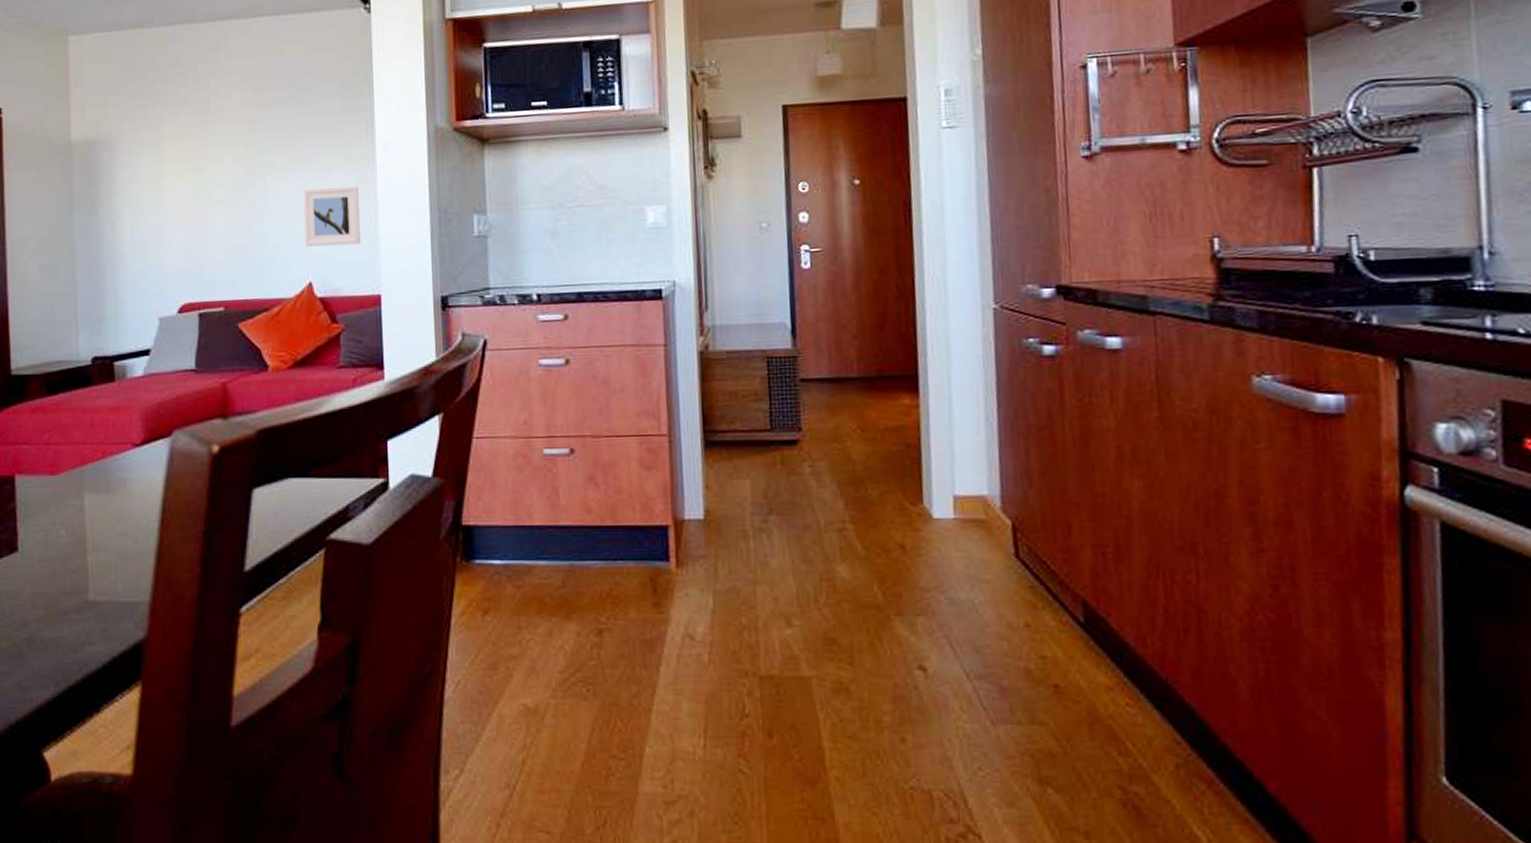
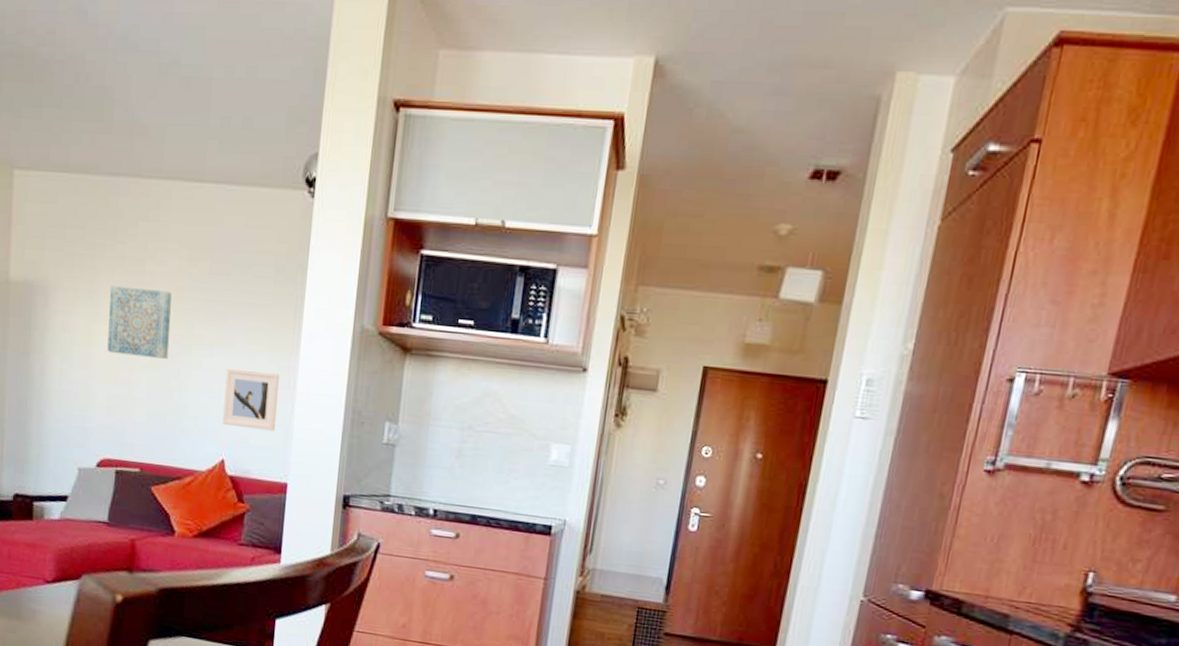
wall art: none [175,125,242,196] -> present [107,285,172,359]

